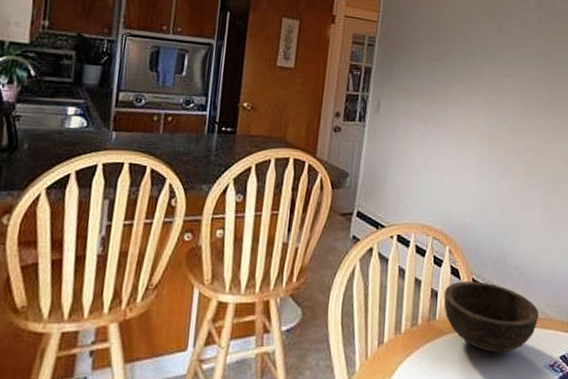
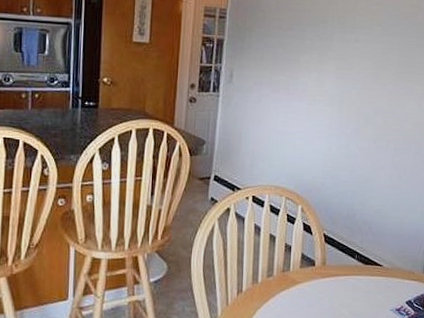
bowl: present [443,280,539,353] -> none [297,236,387,299]

